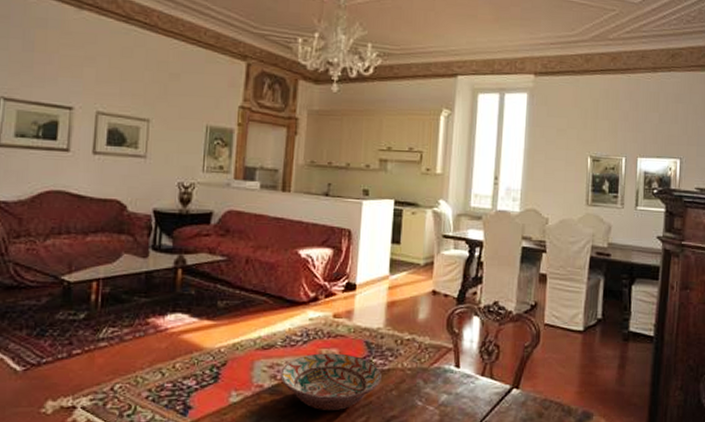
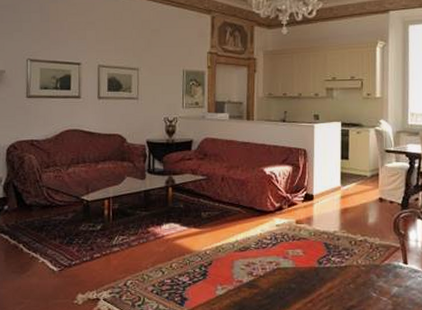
decorative bowl: present [280,353,382,411] -> none [256,253,340,302]

